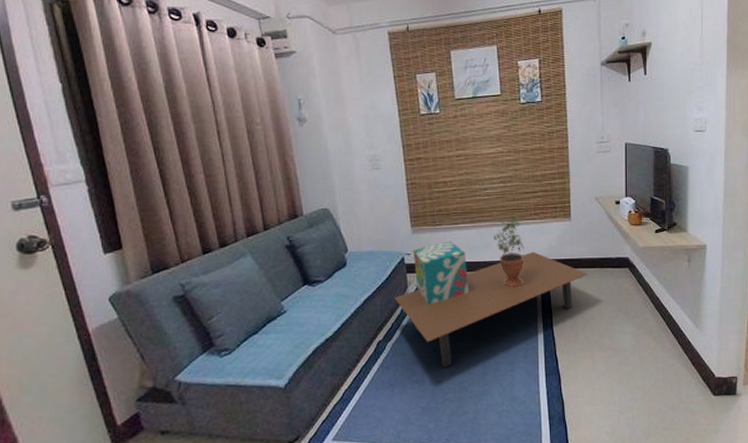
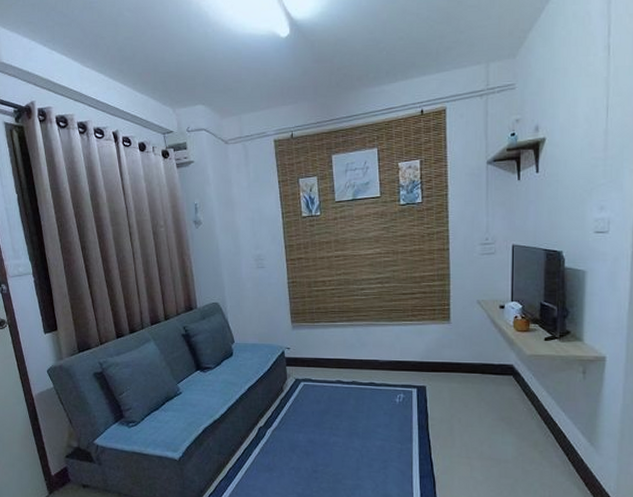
coffee table: present [395,251,588,368] -> none [275,352,468,459]
decorative box: present [412,241,470,304] -> none [292,338,345,397]
potted plant: present [493,216,524,288] -> none [369,317,401,388]

